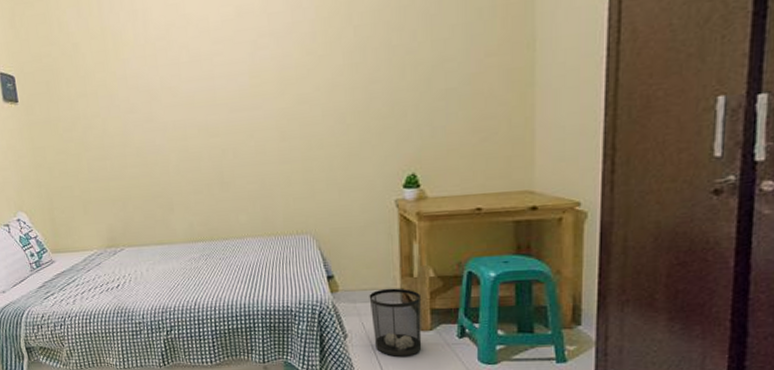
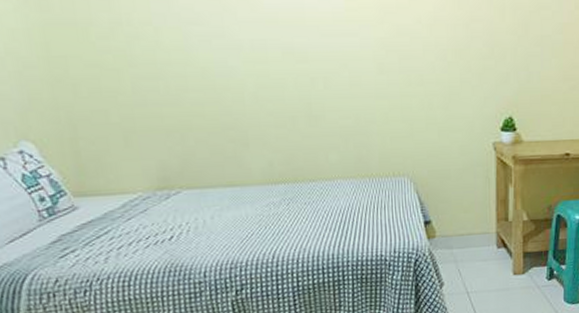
waste bin: present [369,288,422,356] -> none [466,232,516,303]

